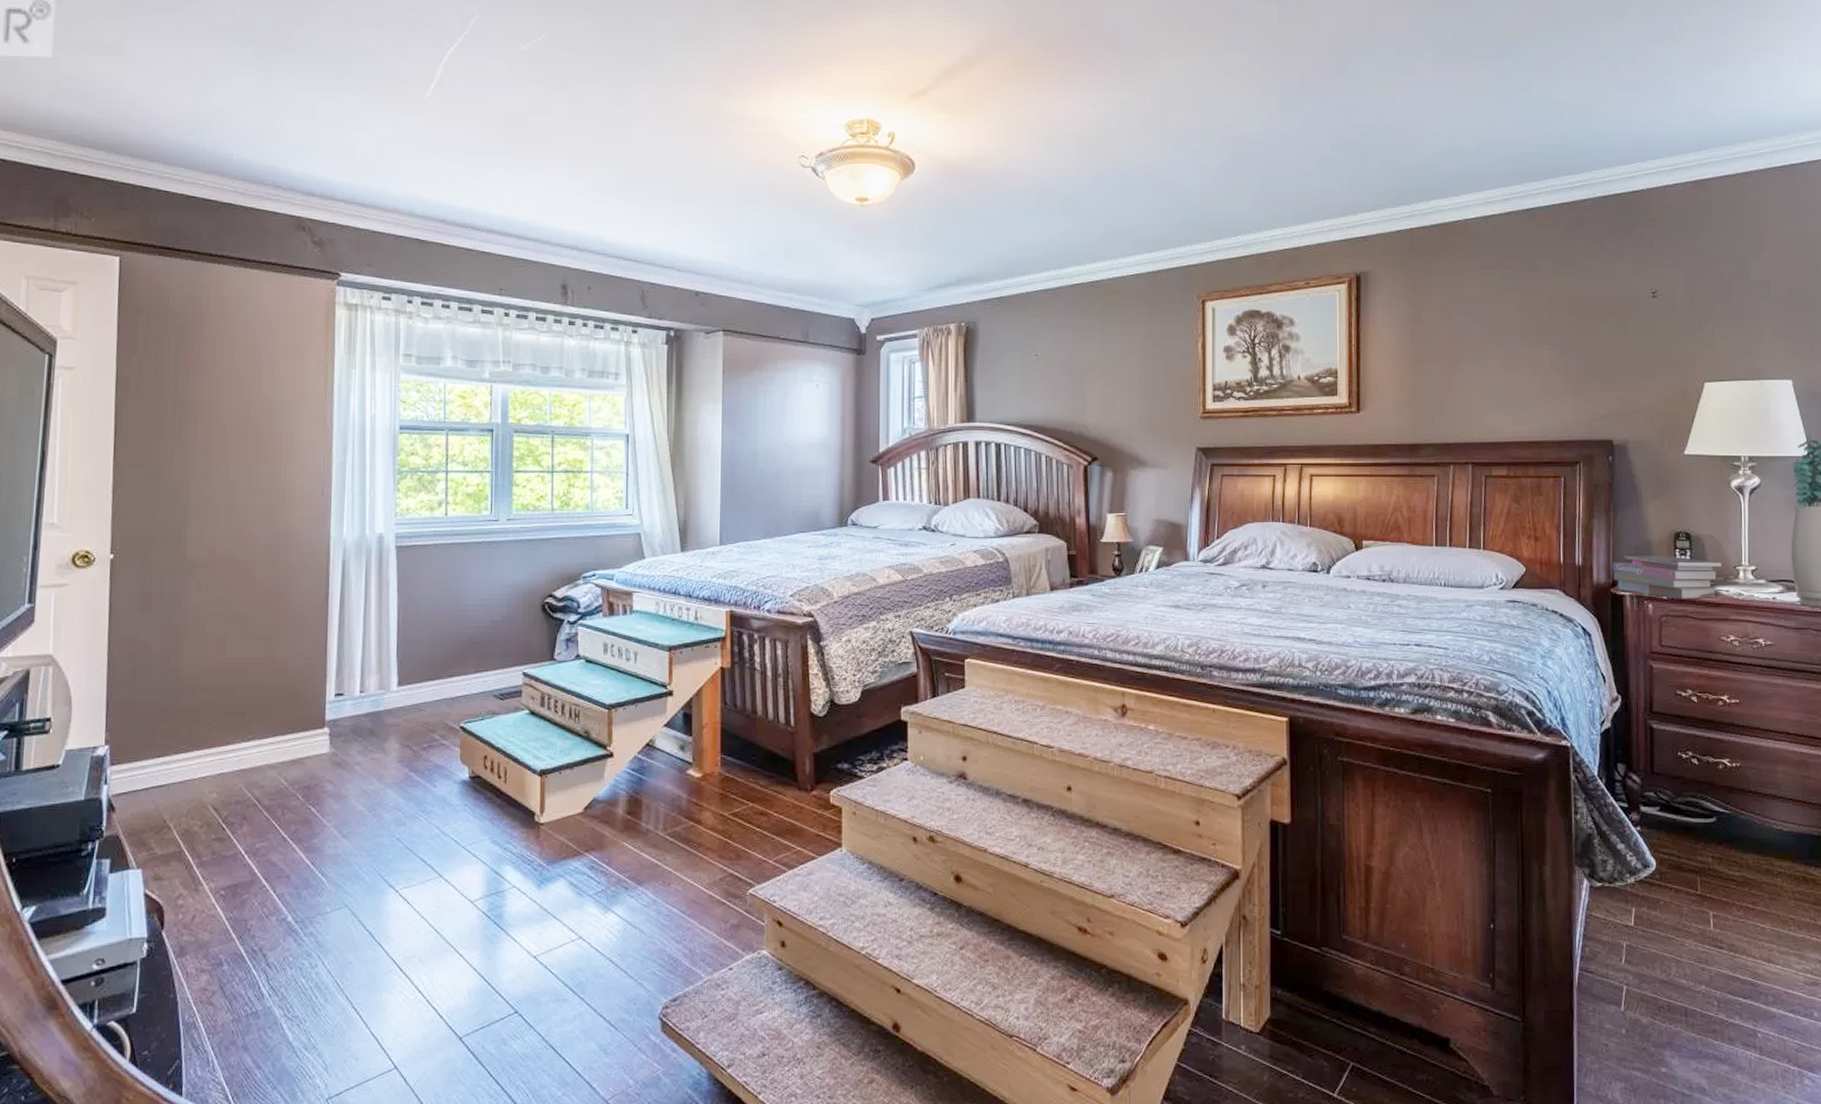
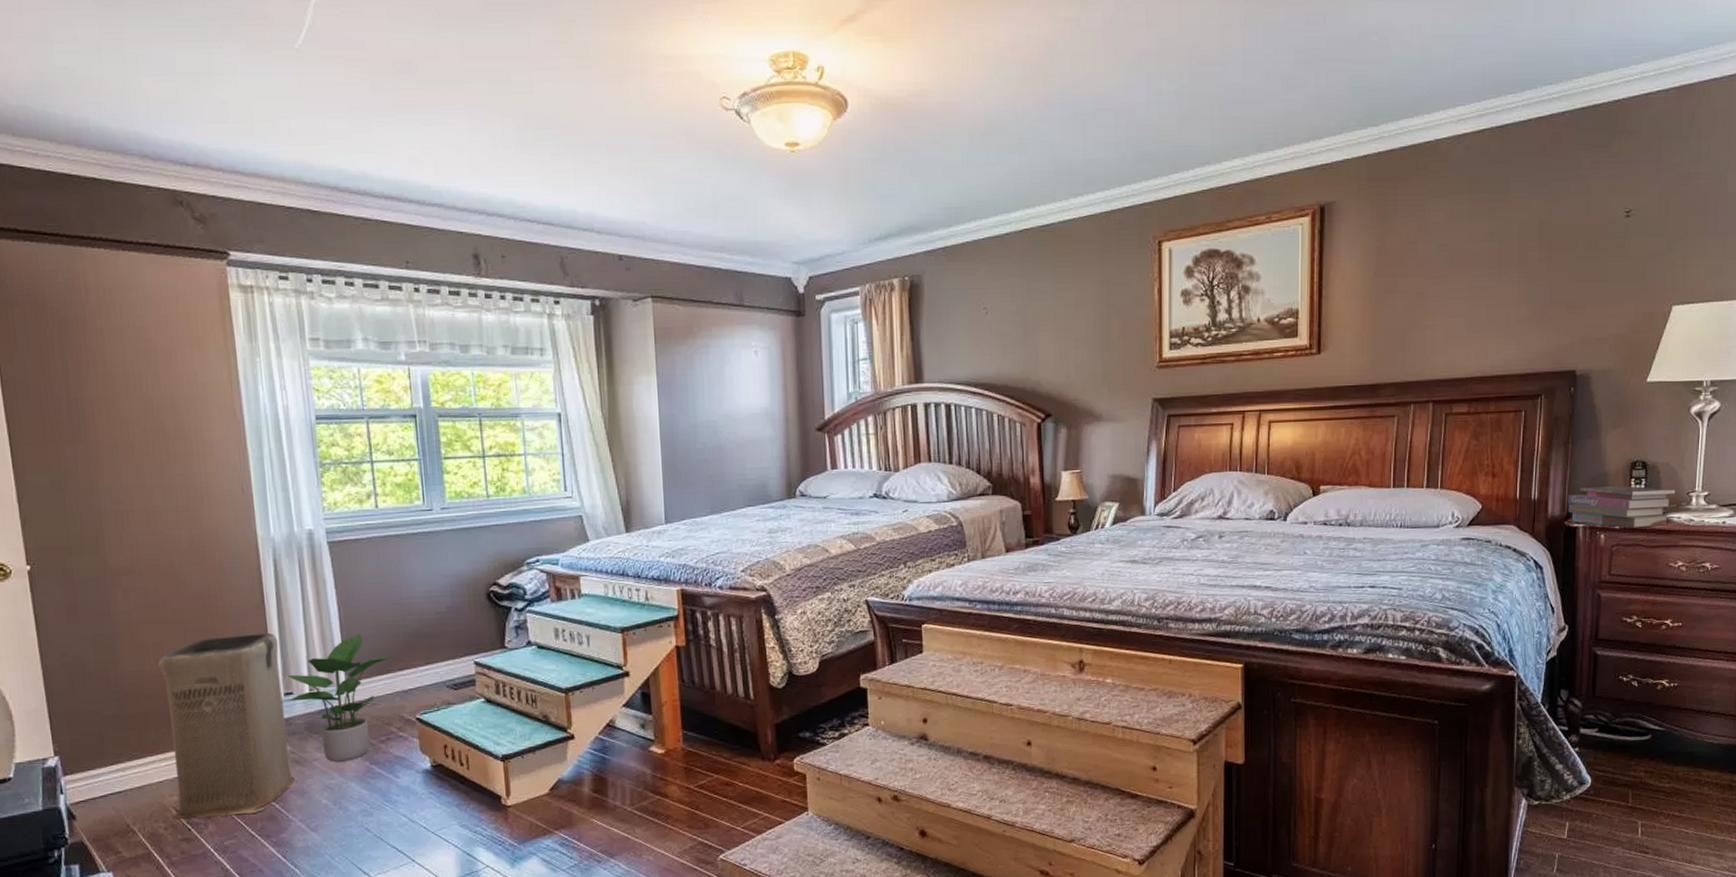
laundry basket: none [209,632,337,817] -> present [158,632,295,819]
potted plant: none [340,637,445,767] -> present [287,633,394,762]

